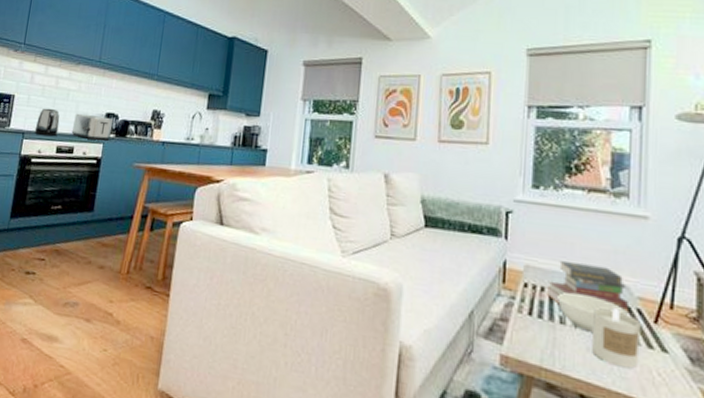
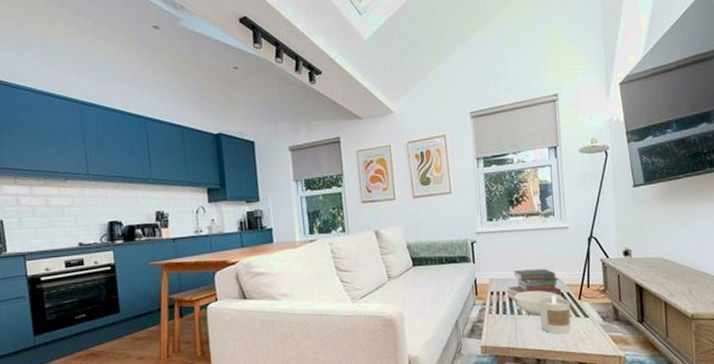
kettle: present [34,108,60,137] -> none [35,226,62,254]
toaster: present [71,113,114,141] -> none [76,225,119,250]

